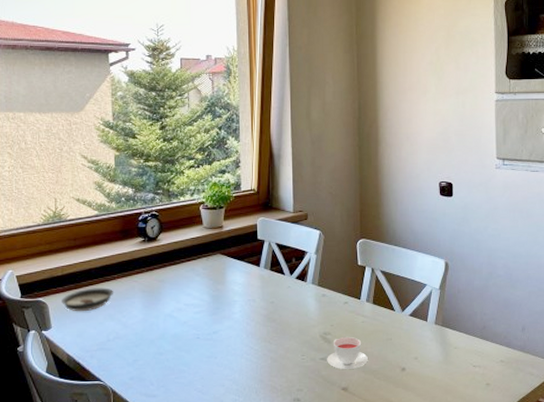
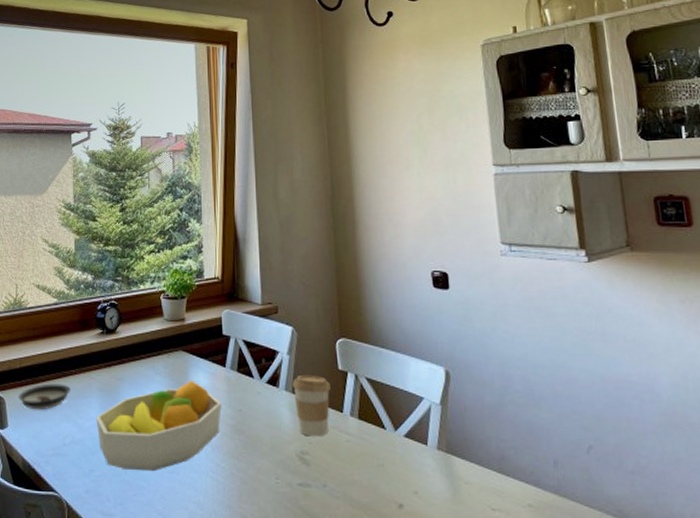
fruit bowl: none [139,279,256,358] -> present [96,381,221,472]
coffee cup: none [318,270,351,320] -> present [292,374,331,437]
teacup: present [327,337,368,369] -> none [306,459,356,501]

